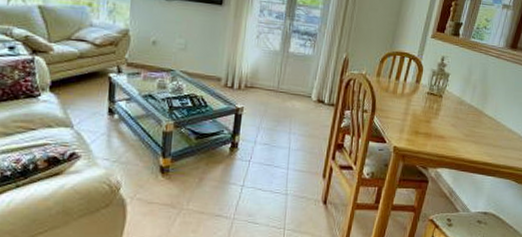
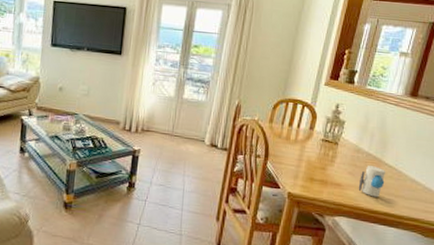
toy: none [460,117,486,148] -> present [358,166,386,198]

